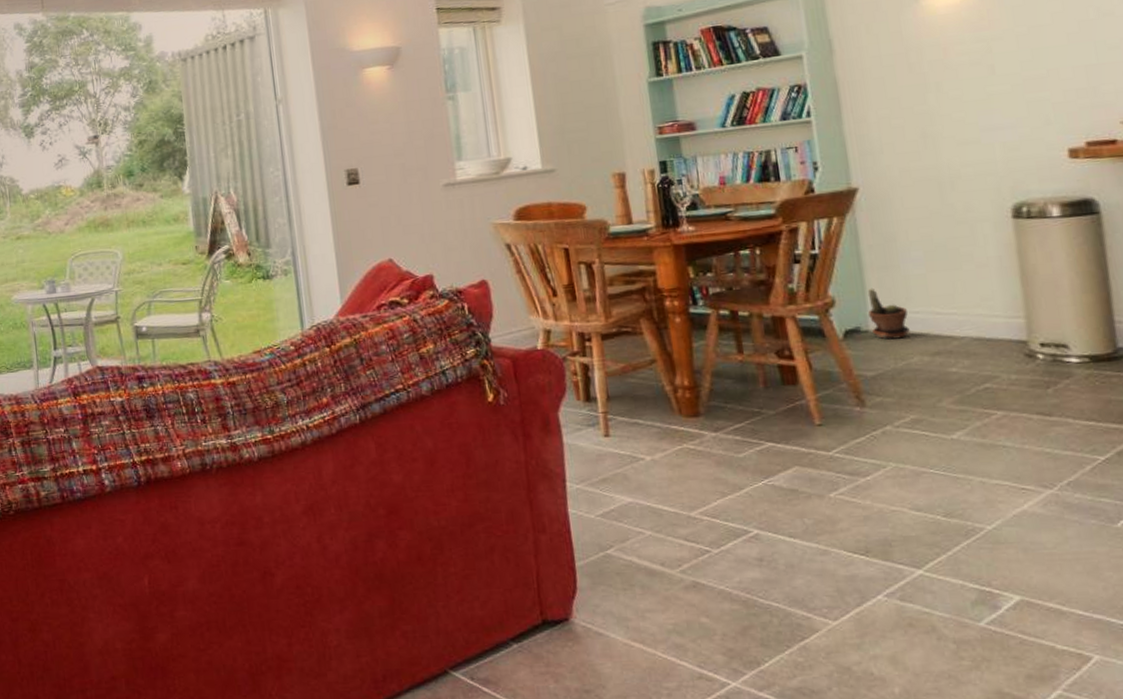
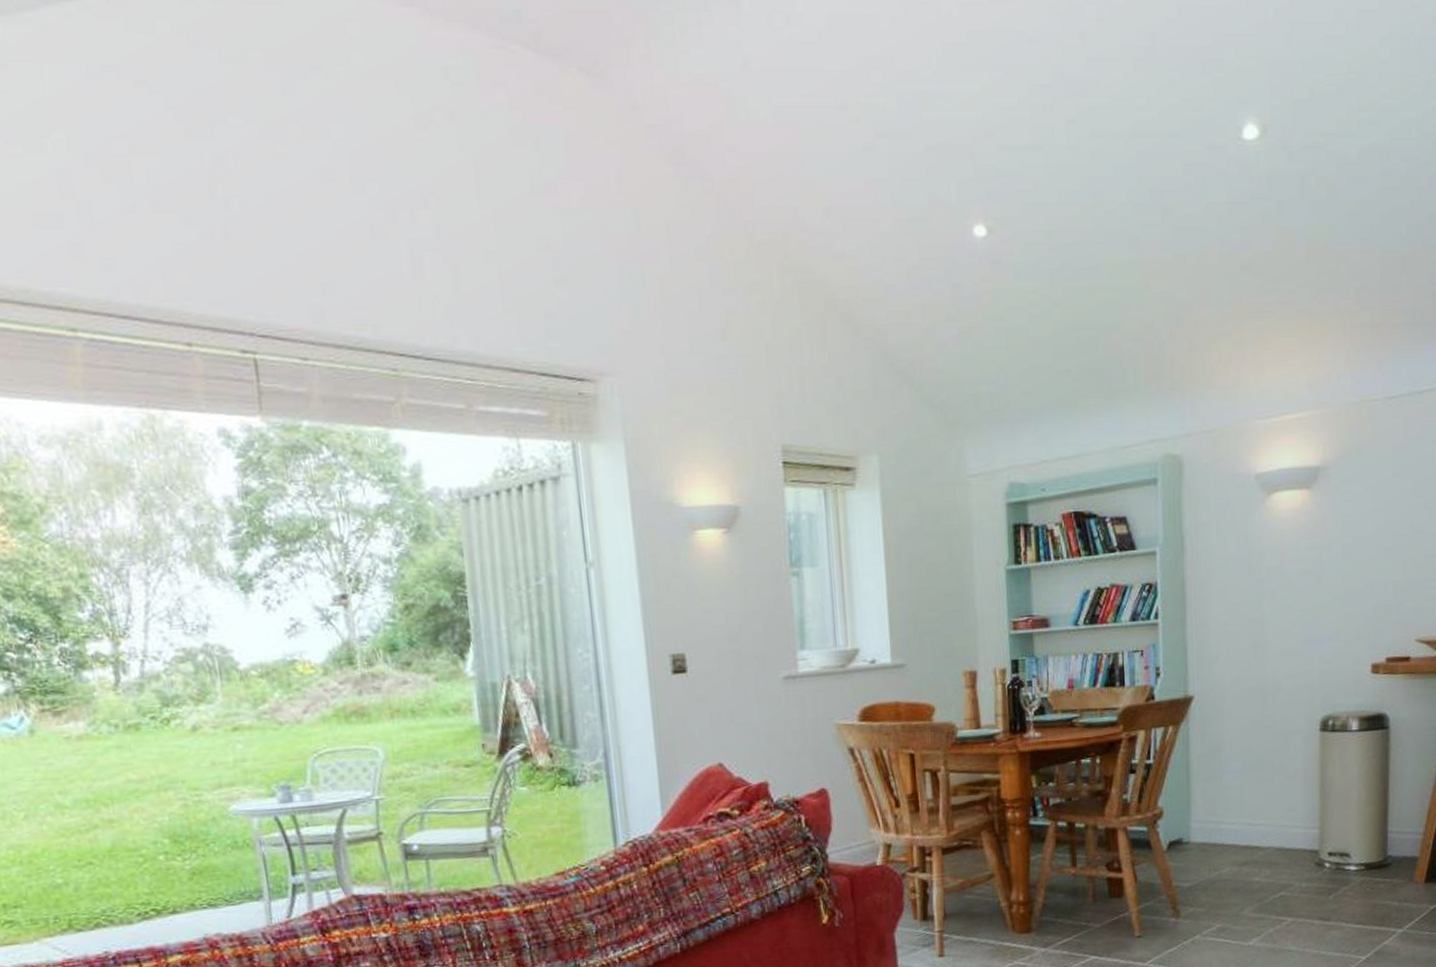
potted plant: present [867,288,910,340] -> none [1191,799,1224,851]

